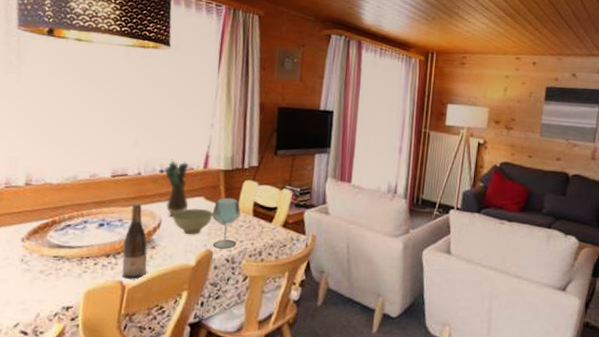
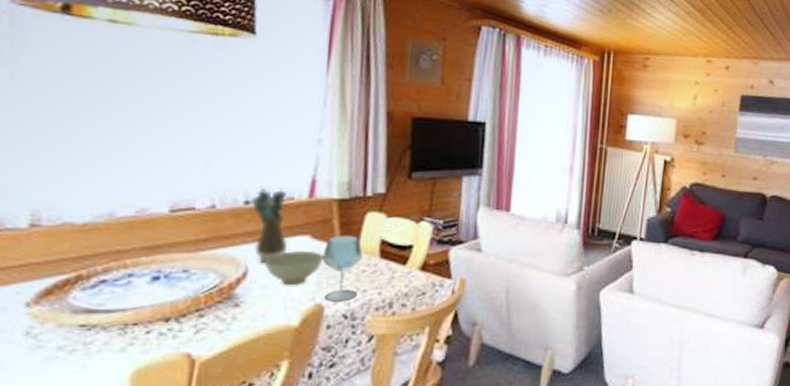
wine bottle: present [122,203,148,279] -> none [189,247,228,350]

